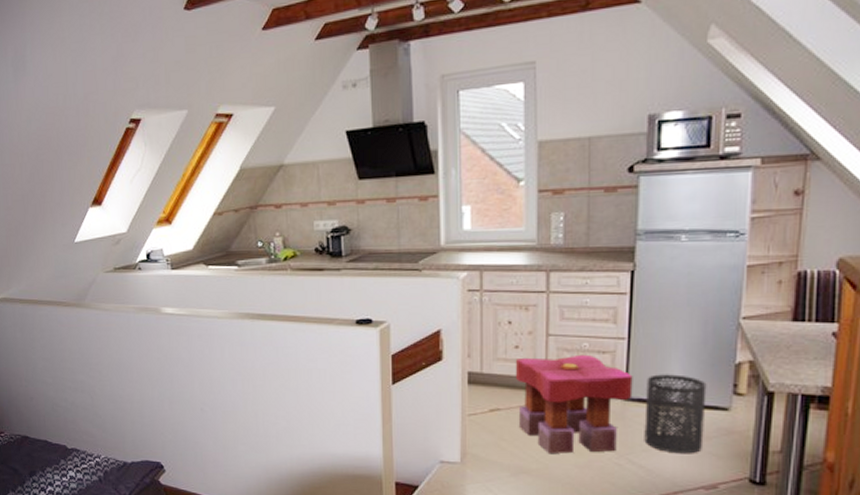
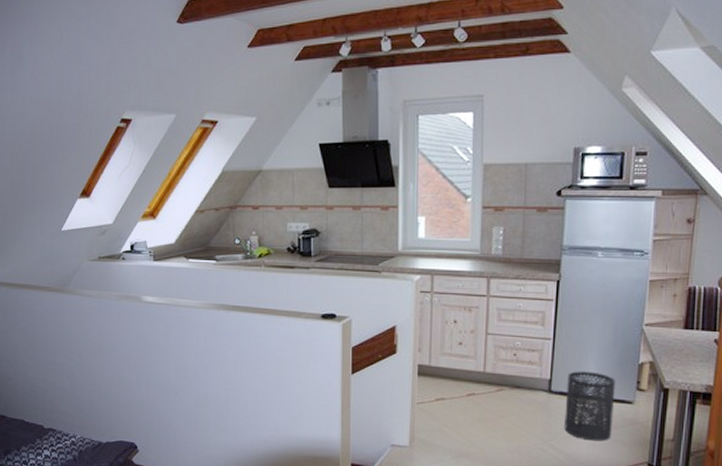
stool: present [515,354,633,454] -> none [458,352,556,439]

